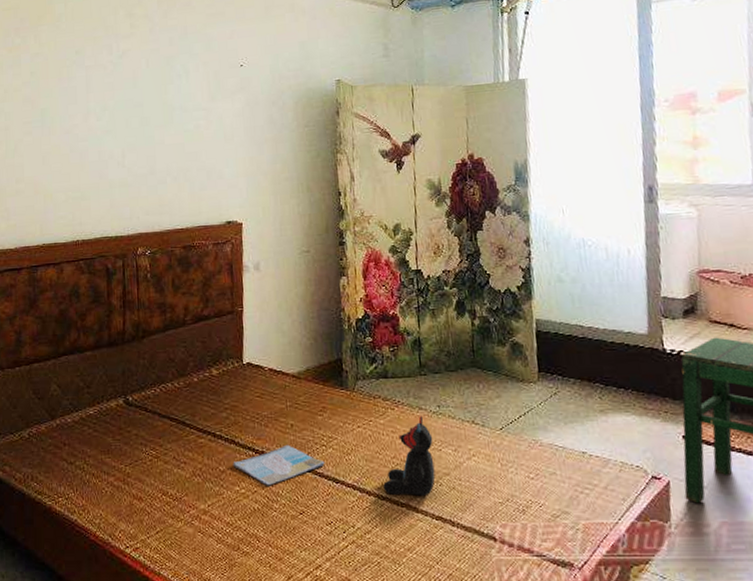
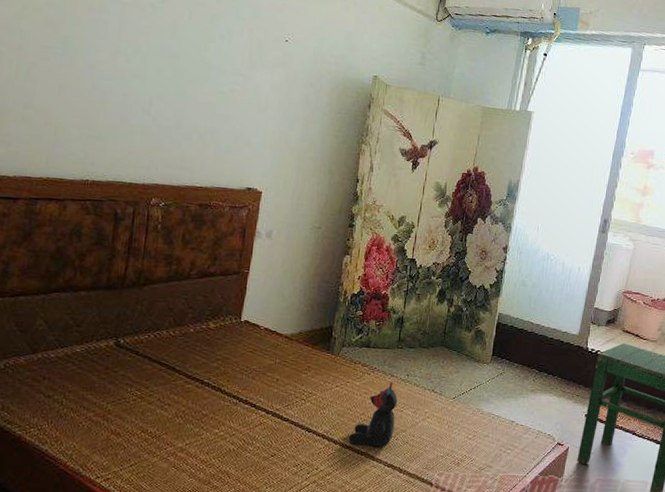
book: present [233,444,325,486] -> none [216,396,302,431]

